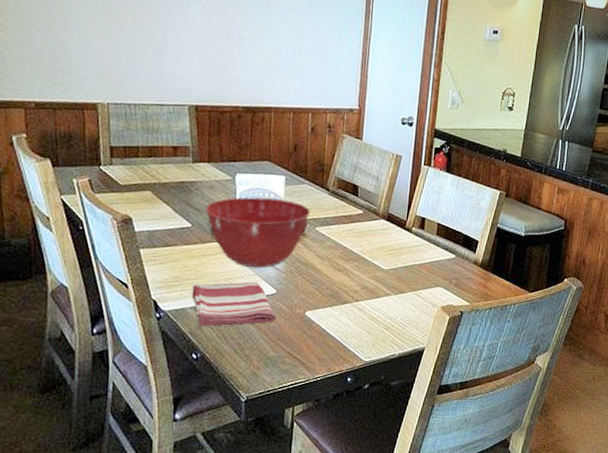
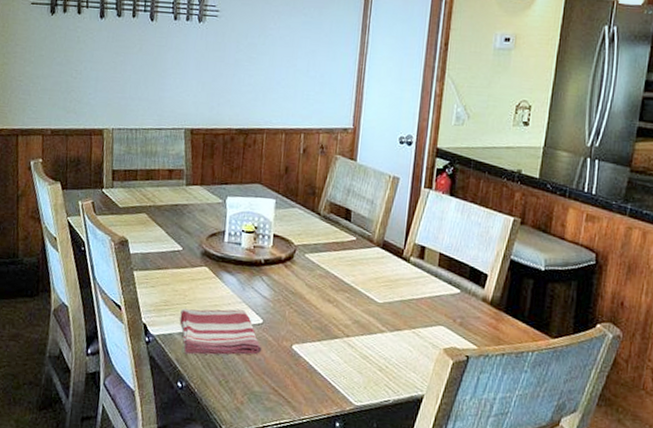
mixing bowl: present [205,197,310,268] -> none [196,220,300,295]

